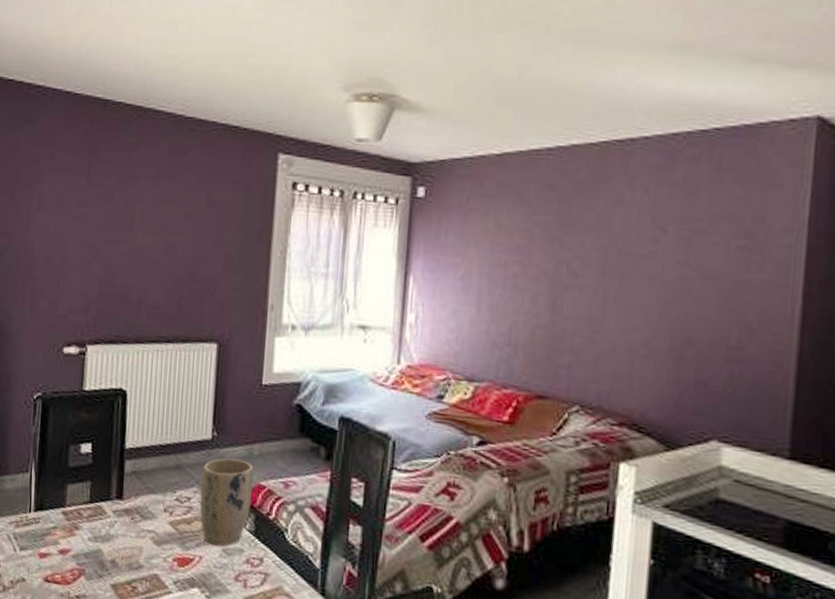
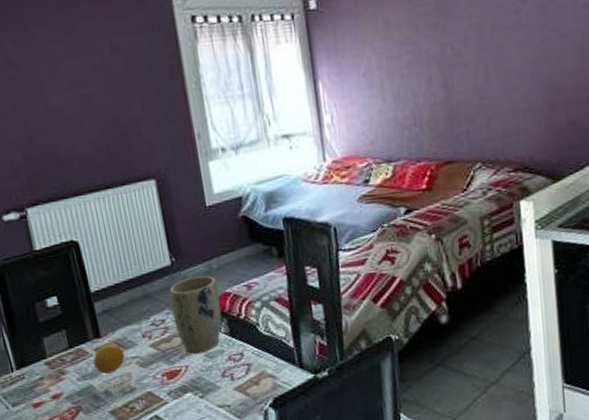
fruit: none [109,508,142,543] -> present [93,343,125,375]

